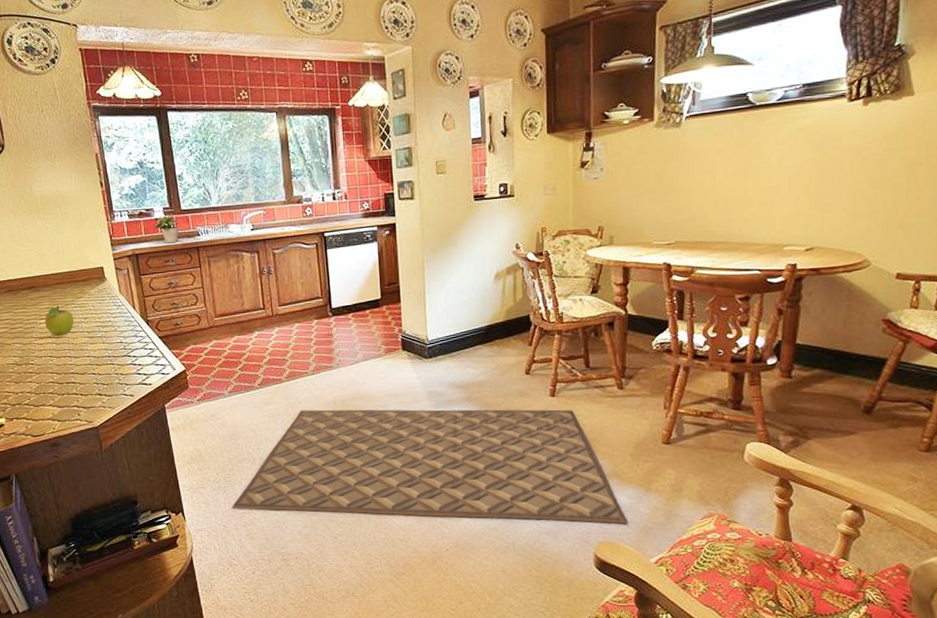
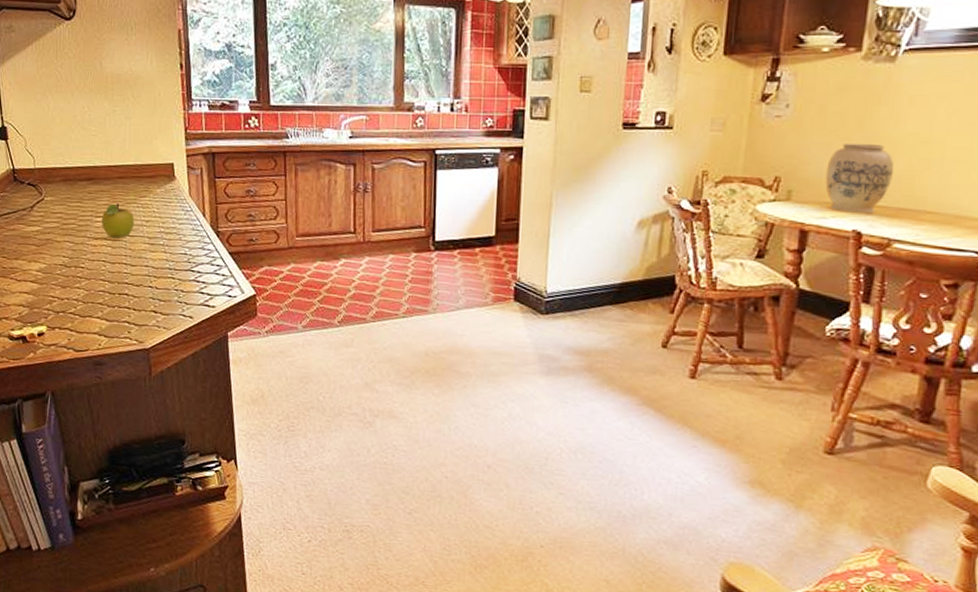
potted plant: present [154,214,180,244] -> none [238,109,267,144]
rug: present [232,409,629,524] -> none [293,358,770,545]
vase: none [637,192,690,250] -> present [825,142,895,215]

